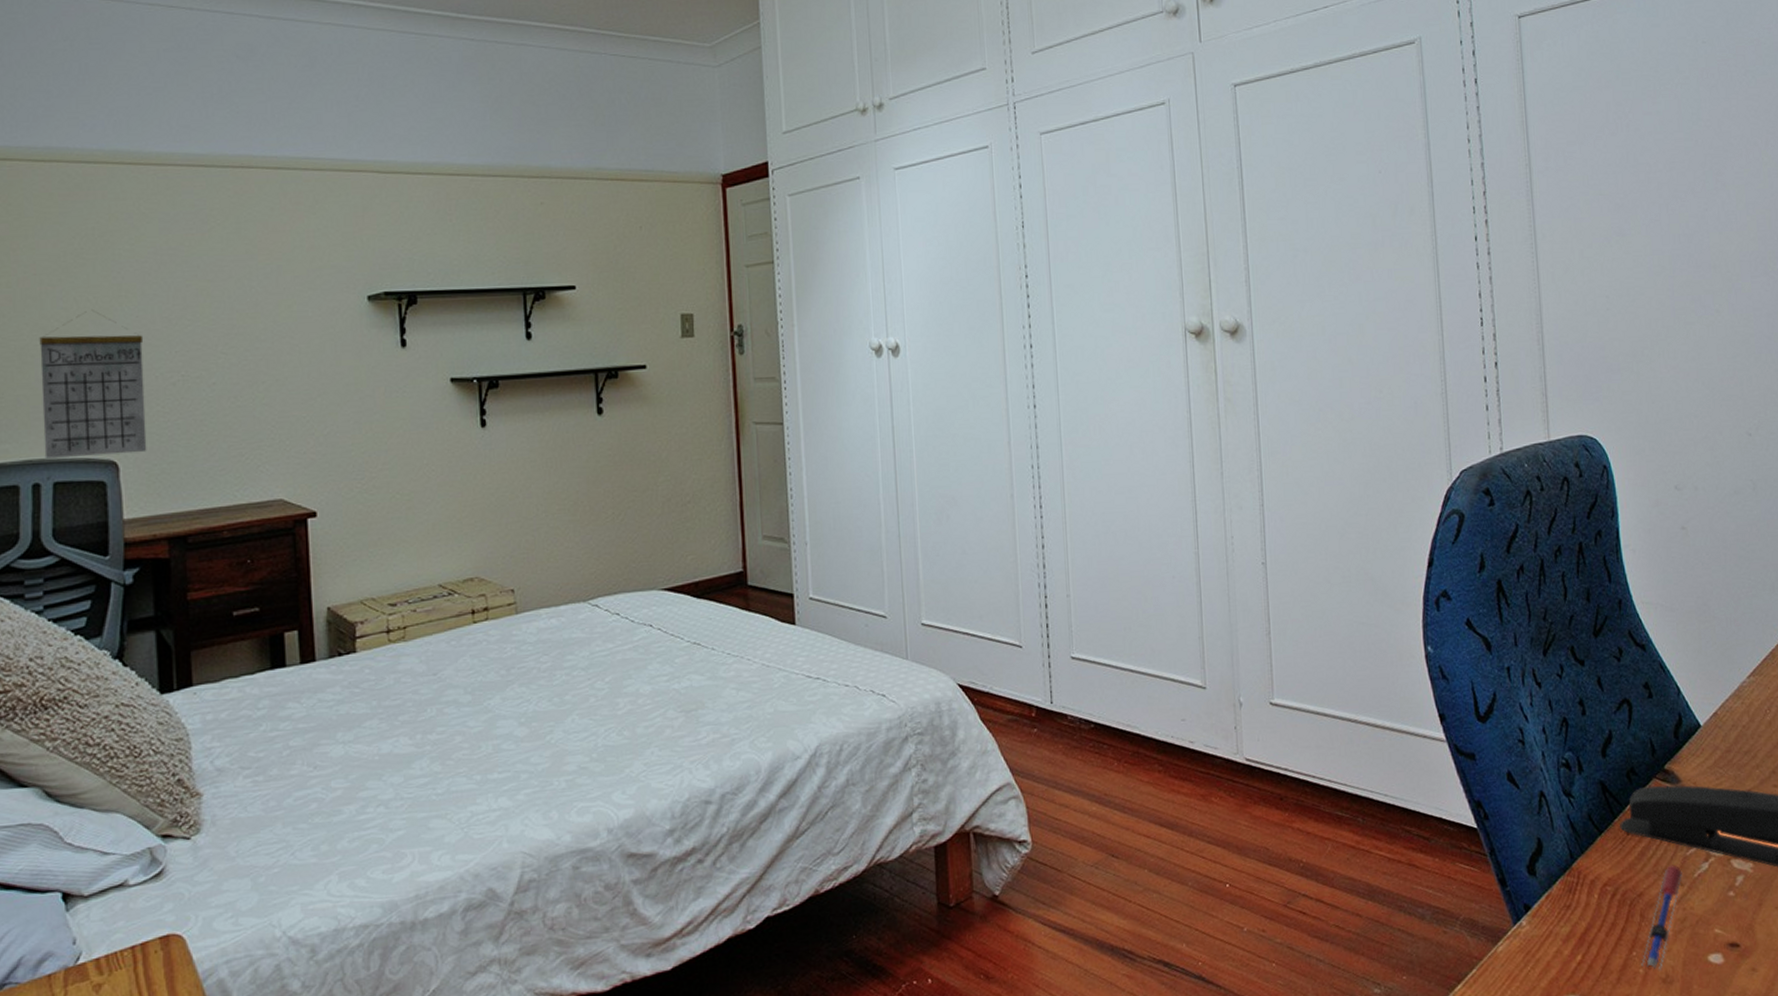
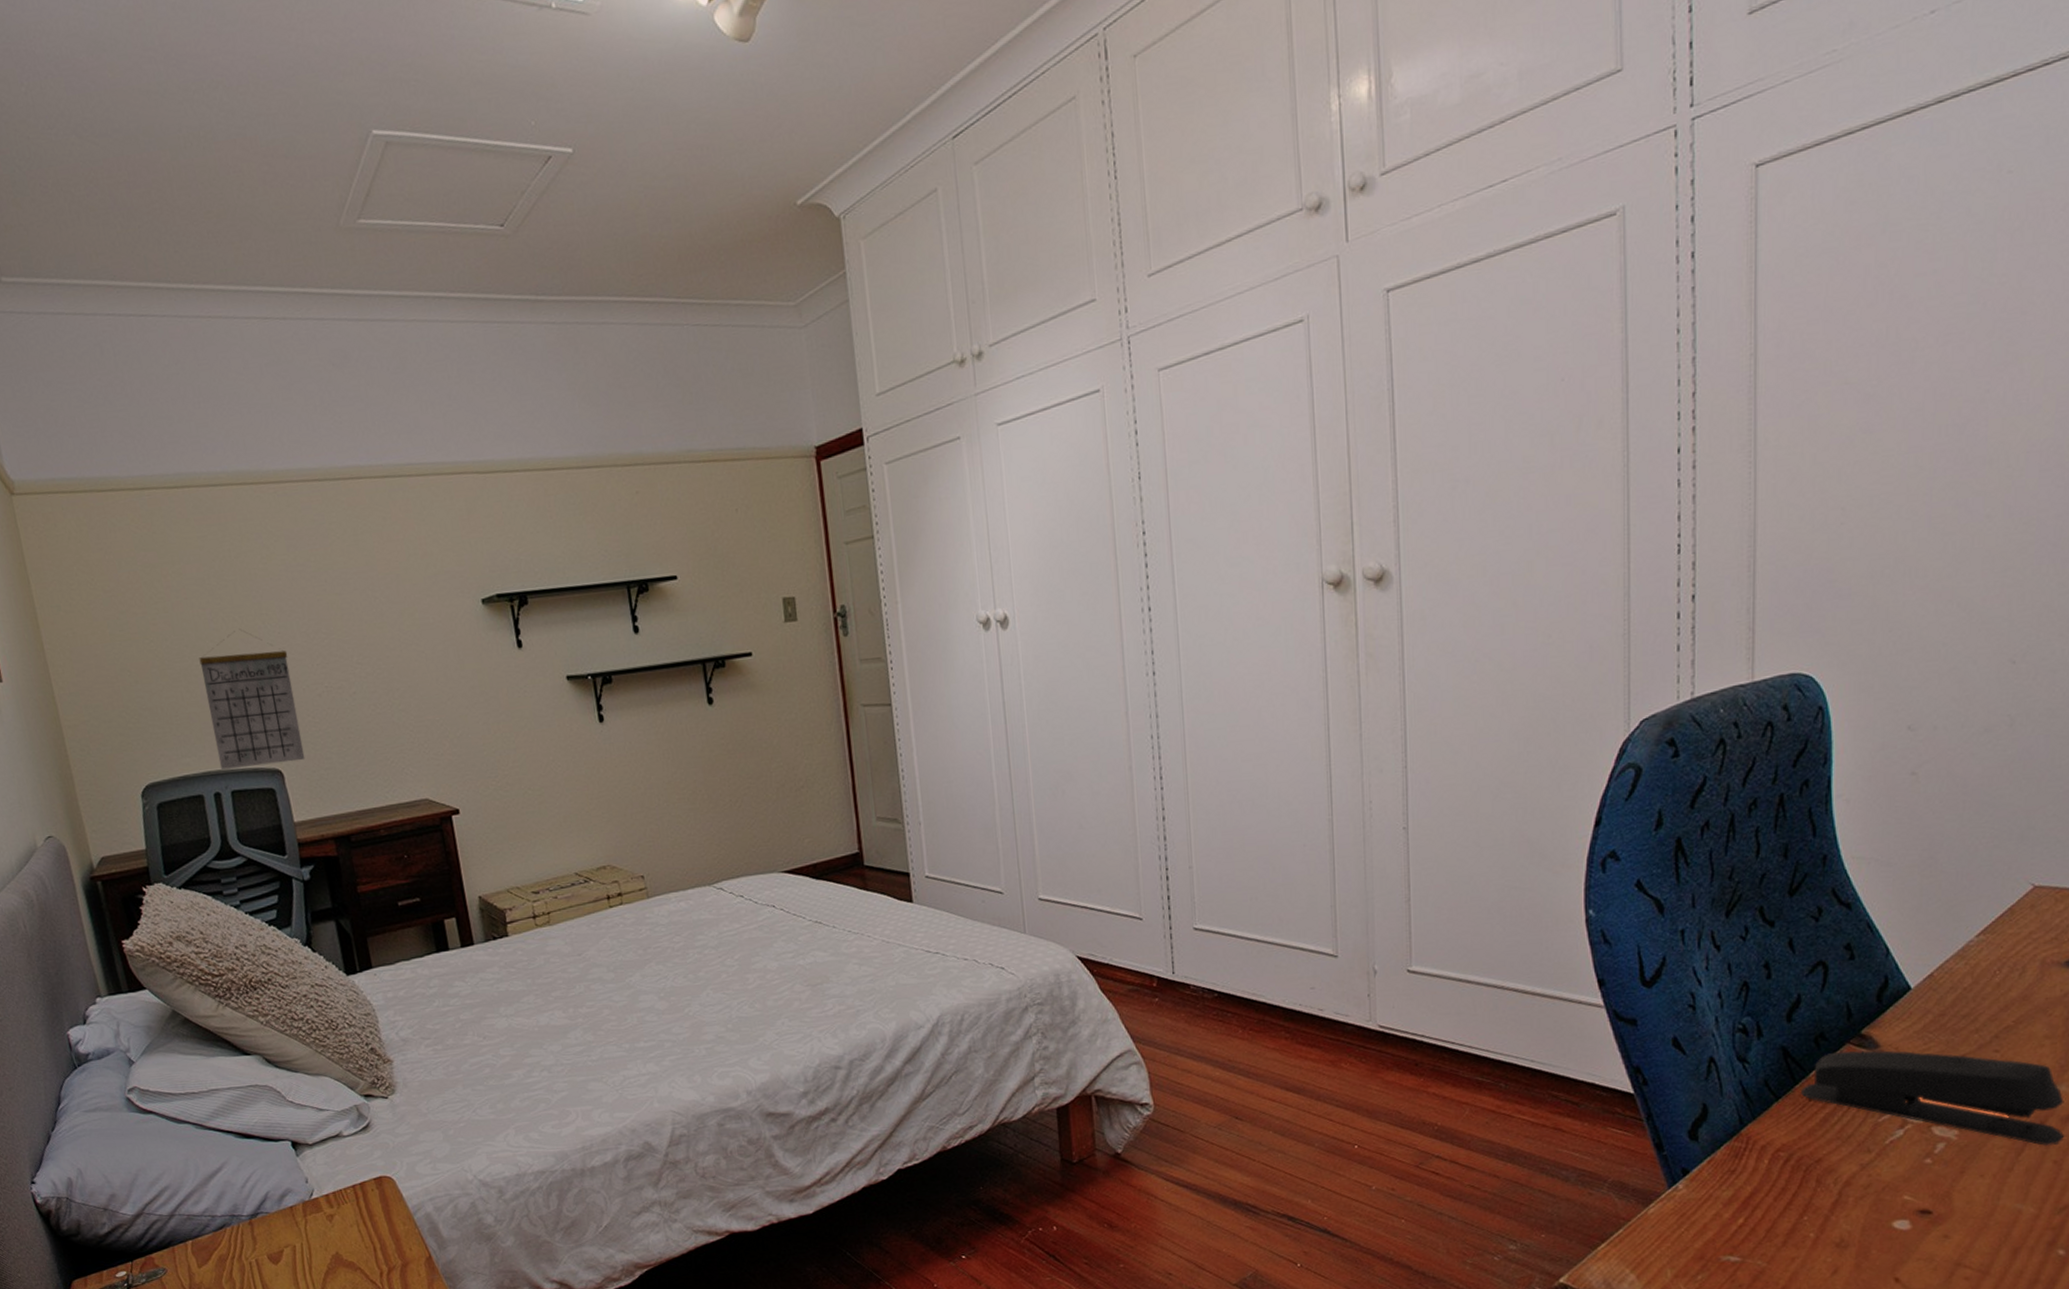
pen: present [1641,864,1683,970] -> none [1812,1131,1871,1234]

